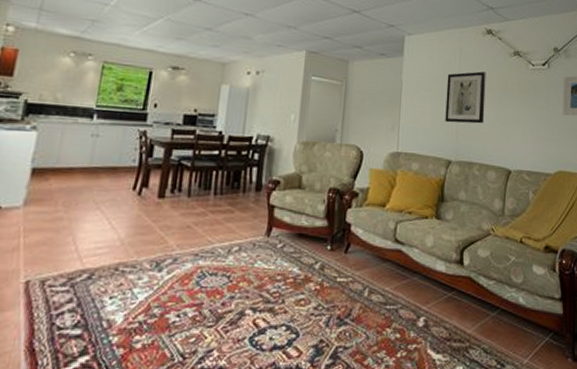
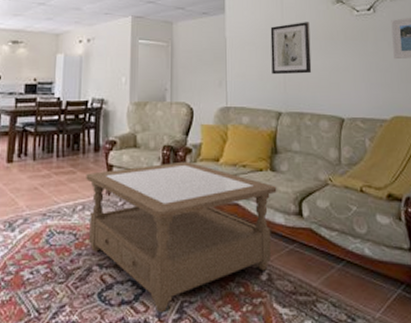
coffee table: none [244,205,441,357] -> present [86,161,277,312]

